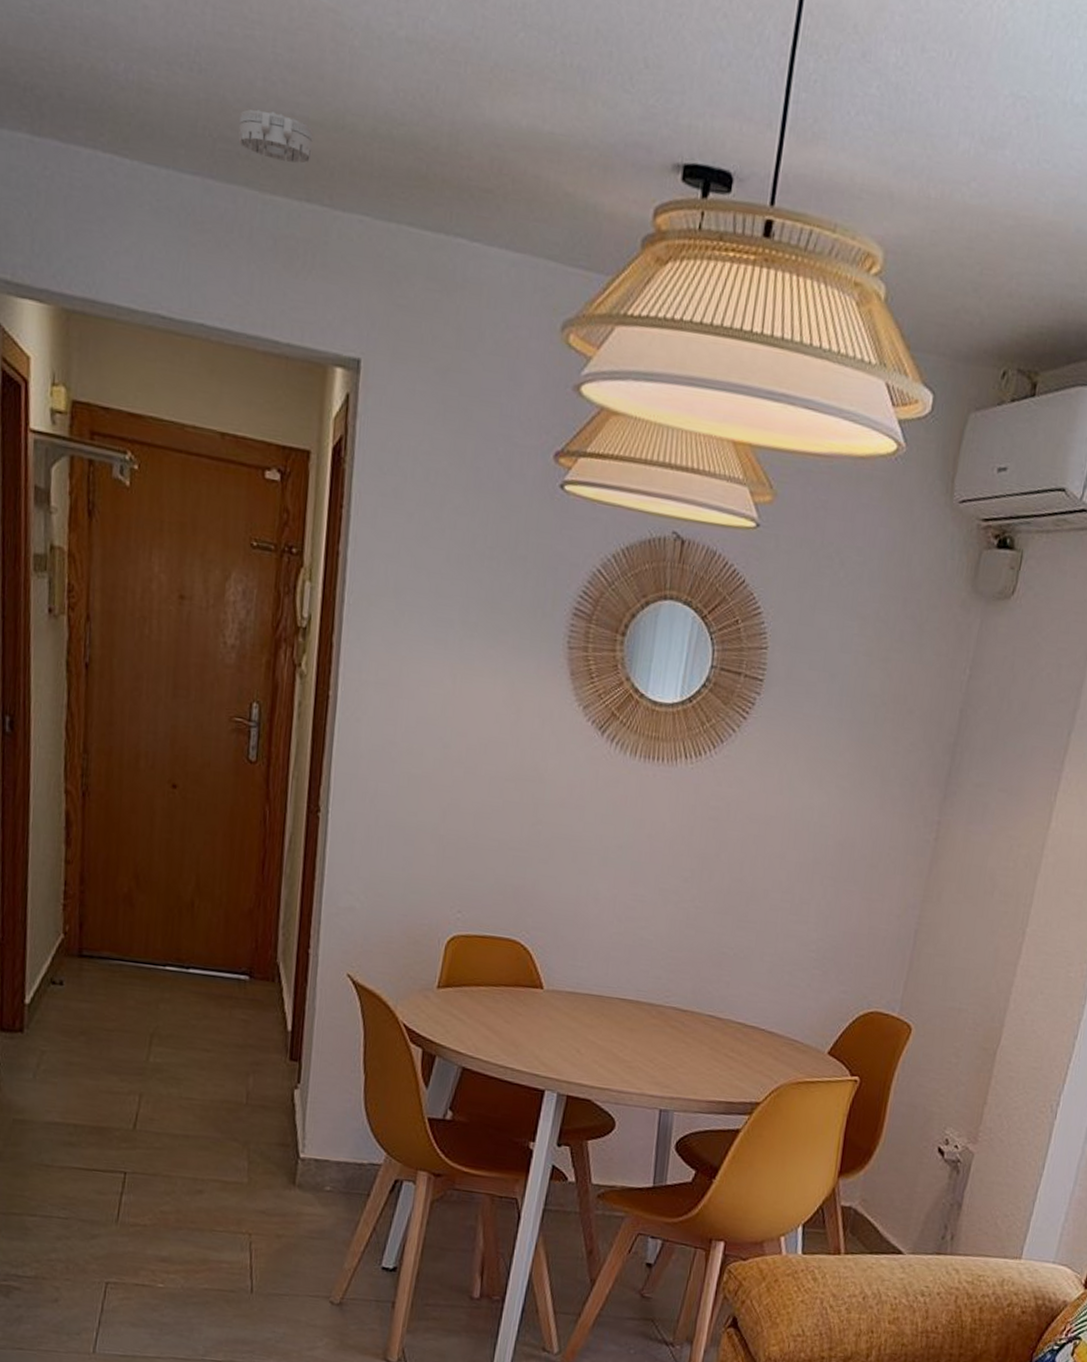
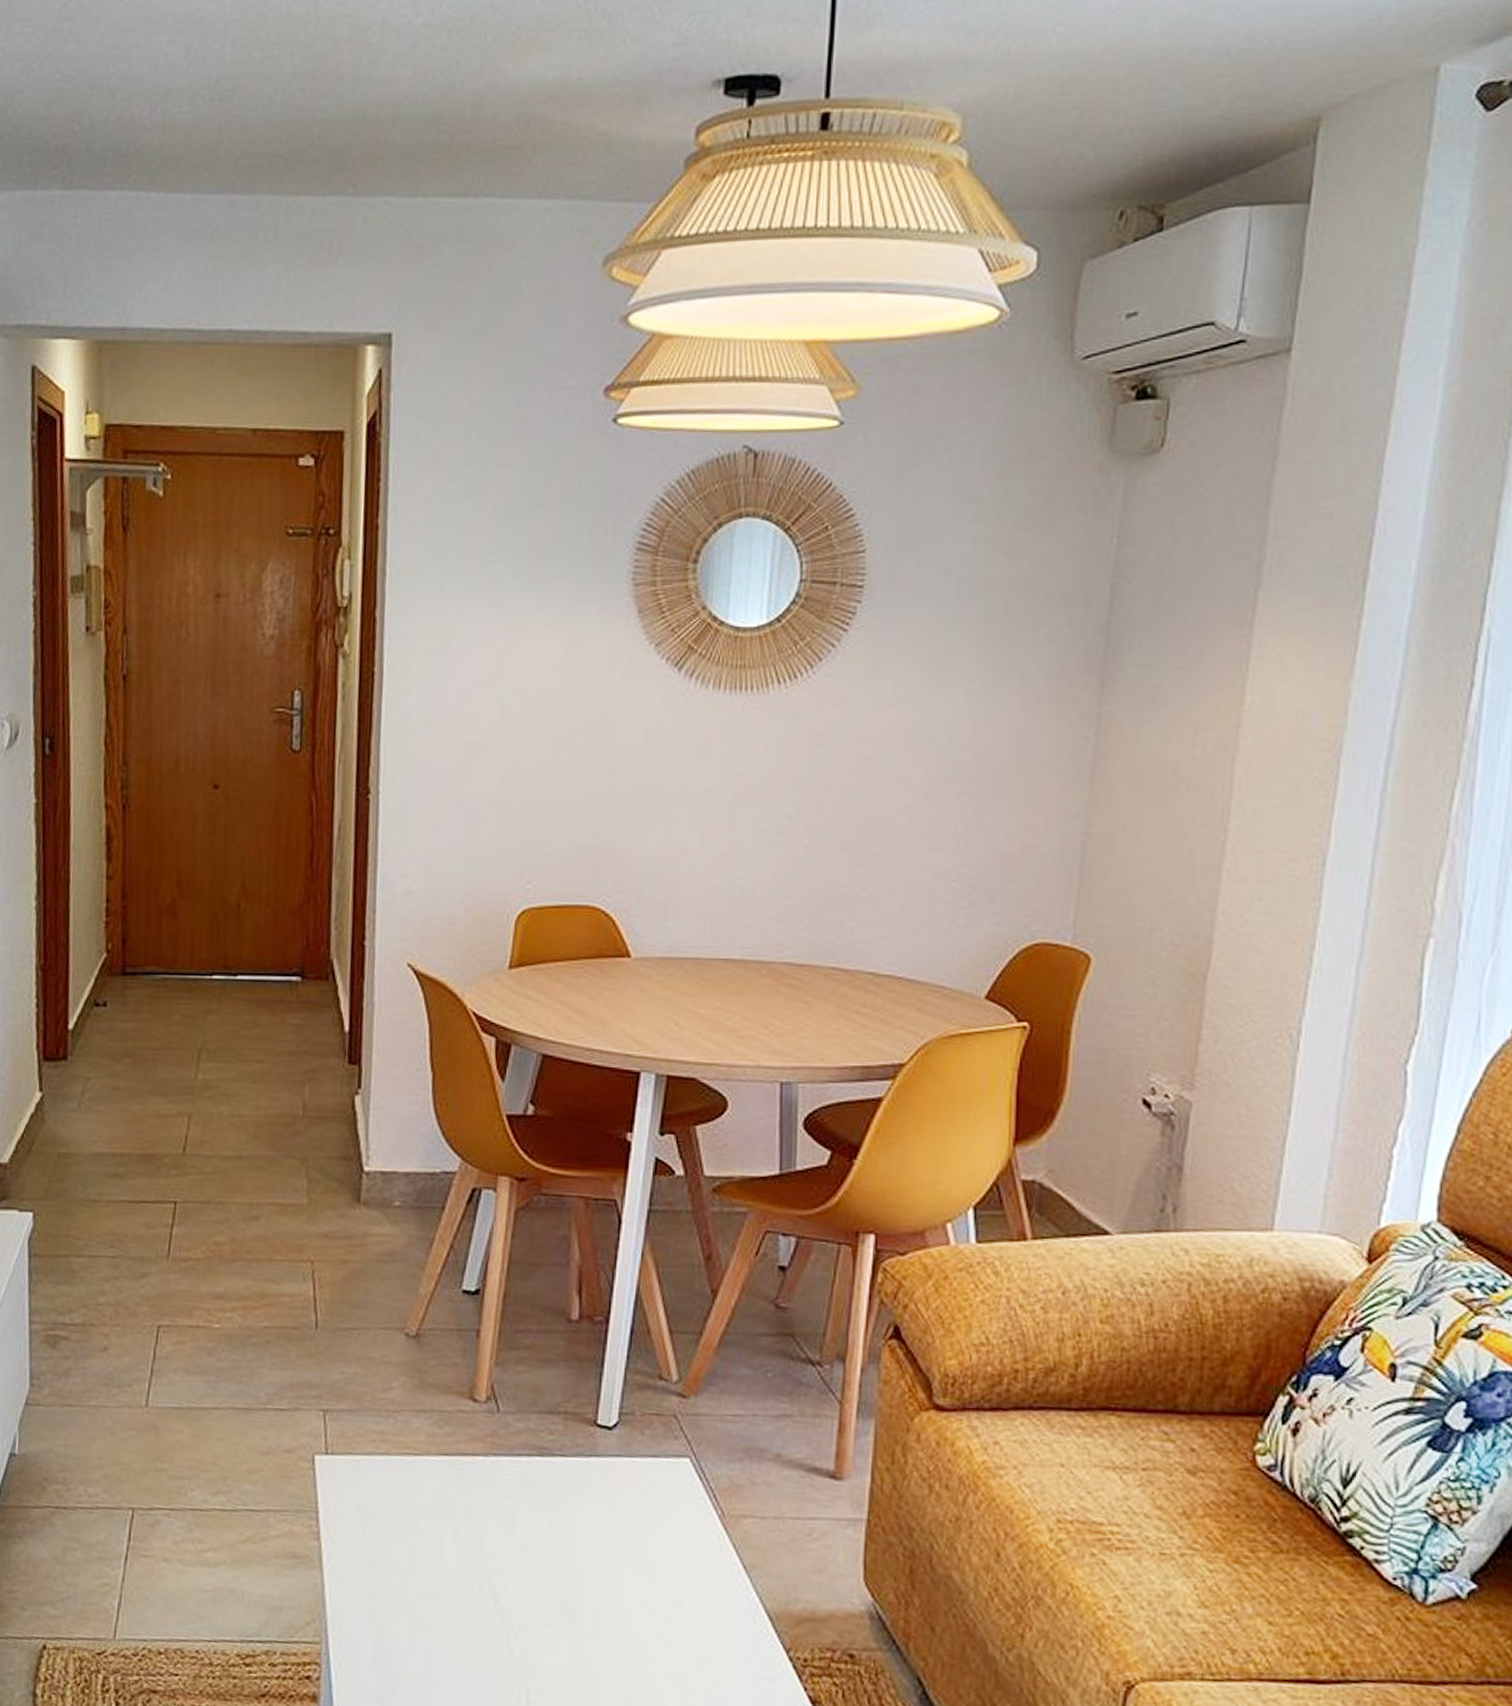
smoke detector: present [238,109,314,164] -> none [260,120,335,163]

